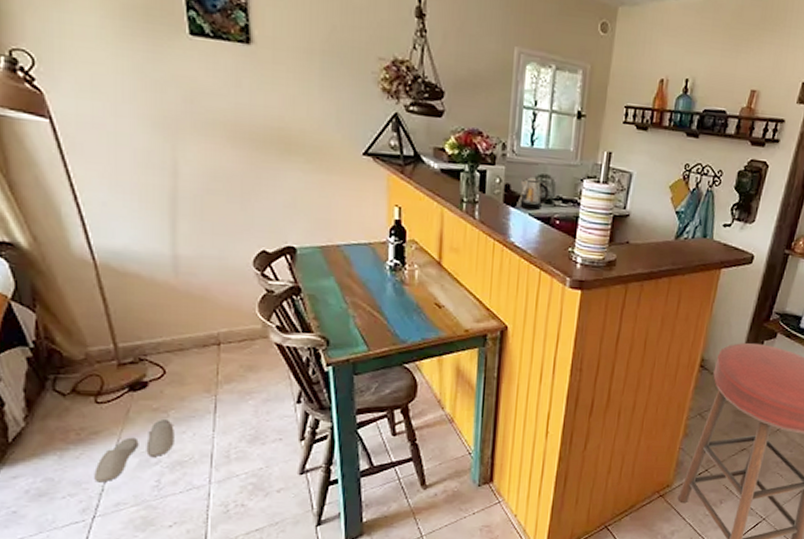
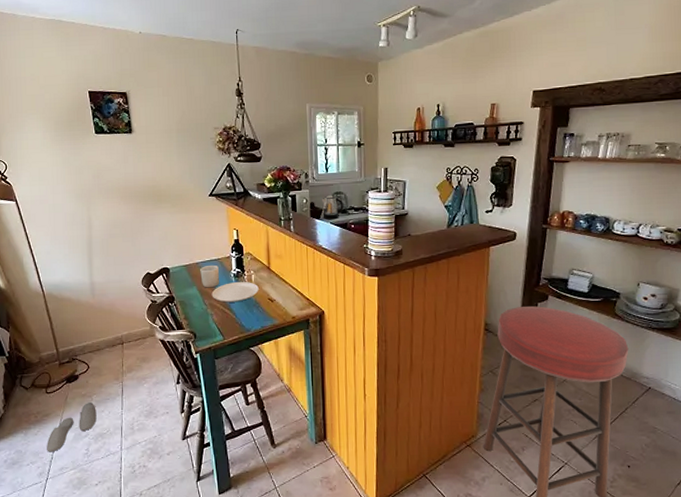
mug: none [341,250,370,281] -> present [200,264,220,288]
plate: none [356,276,423,304] -> present [211,281,259,303]

